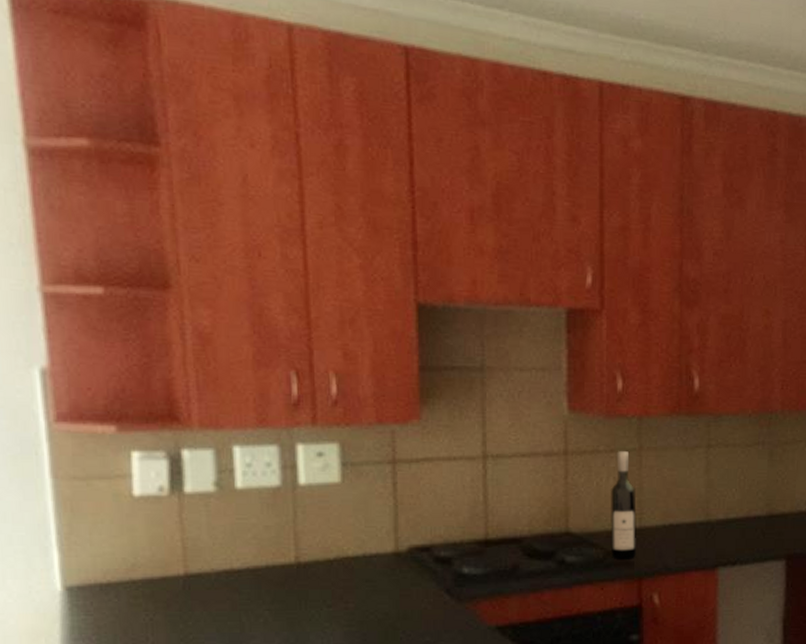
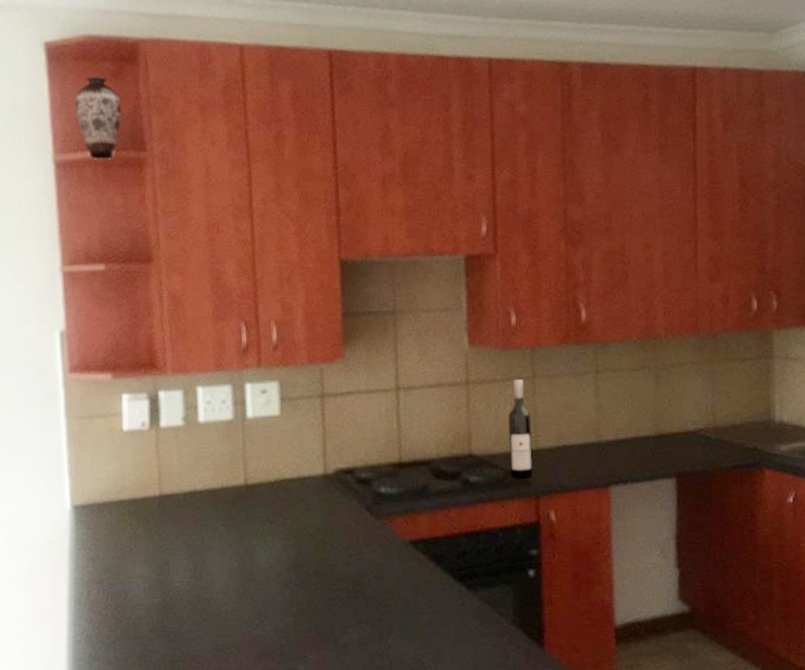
decorative vase: none [53,38,124,152] -> present [74,76,122,161]

